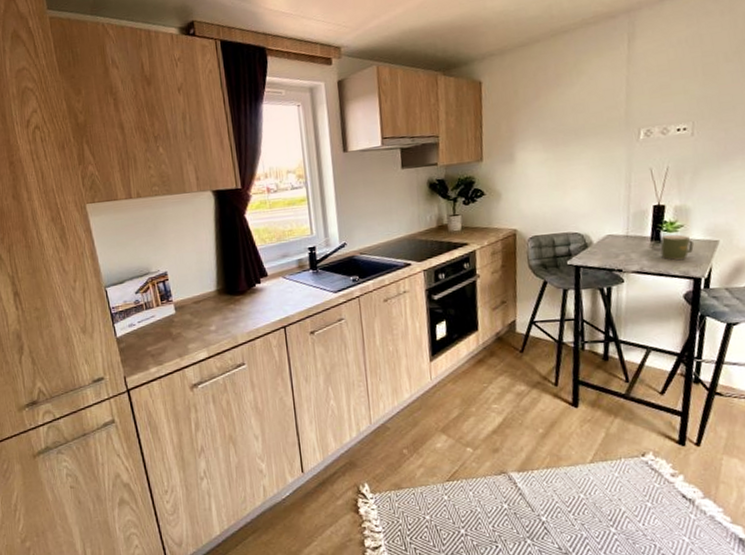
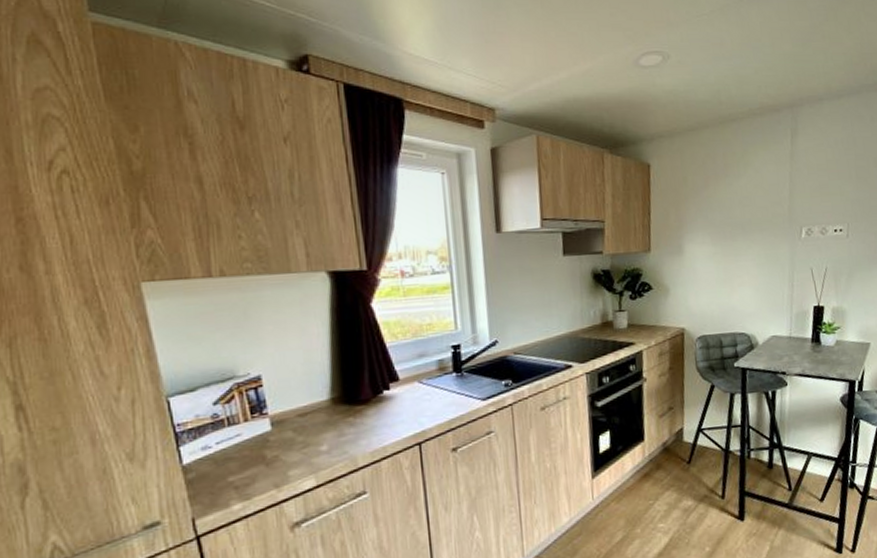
mug: present [660,234,694,261] -> none [820,336,849,363]

